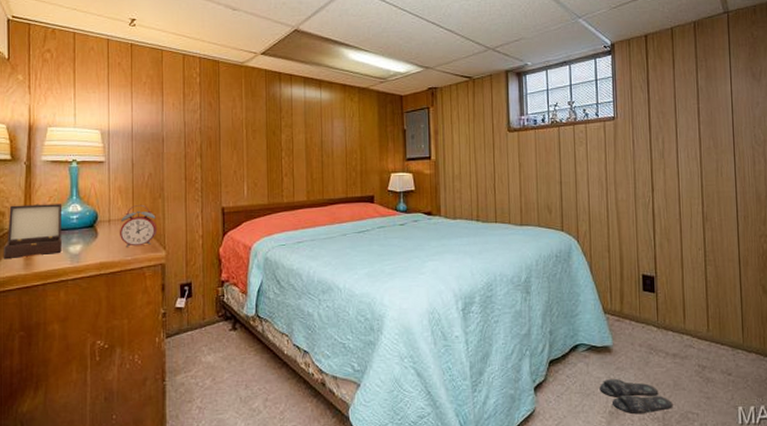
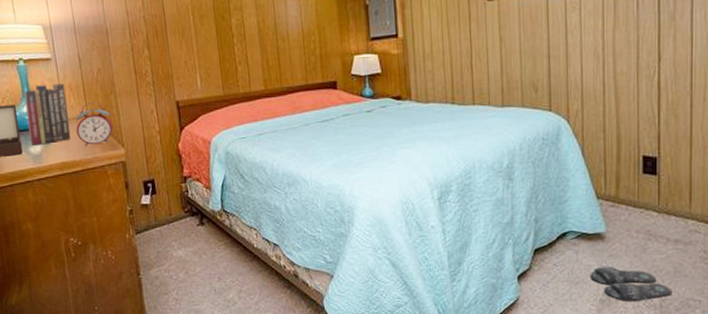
books: none [70,186,114,245] -> present [23,83,71,145]

